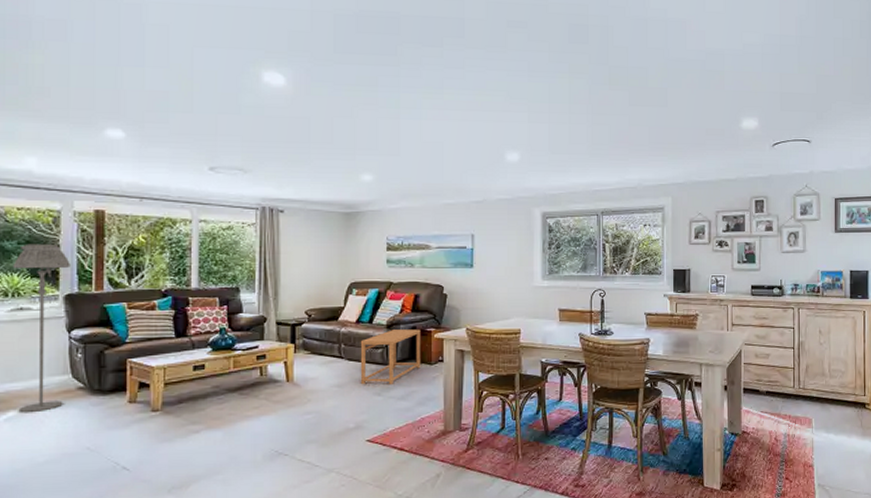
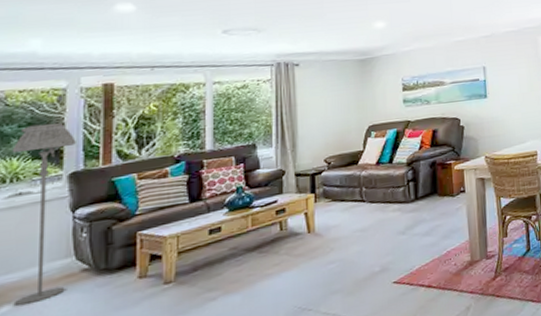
side table: present [360,329,421,386] -> none [381,163,443,226]

